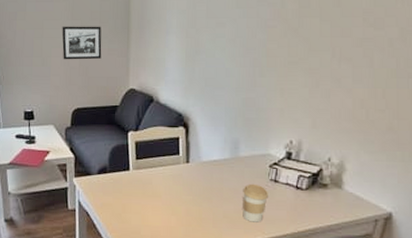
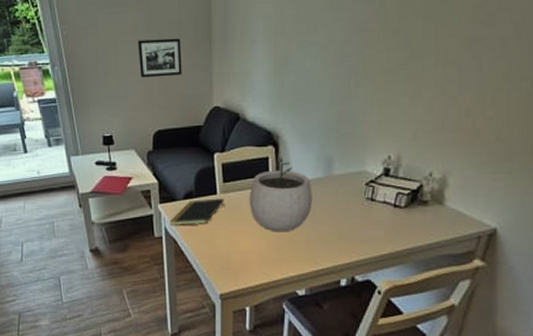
notepad: none [83,174,136,199] -> present [169,198,224,225]
plant pot: none [160,136,220,209] -> present [249,155,312,232]
coffee cup: present [243,183,269,223] -> none [337,203,365,244]

